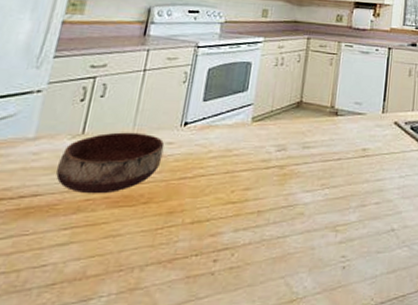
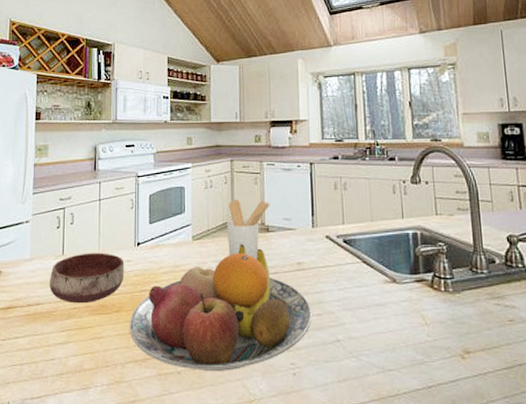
fruit bowl: none [157,126,371,270] -> present [129,243,312,371]
utensil holder: none [290,80,343,145] -> present [226,200,270,260]

